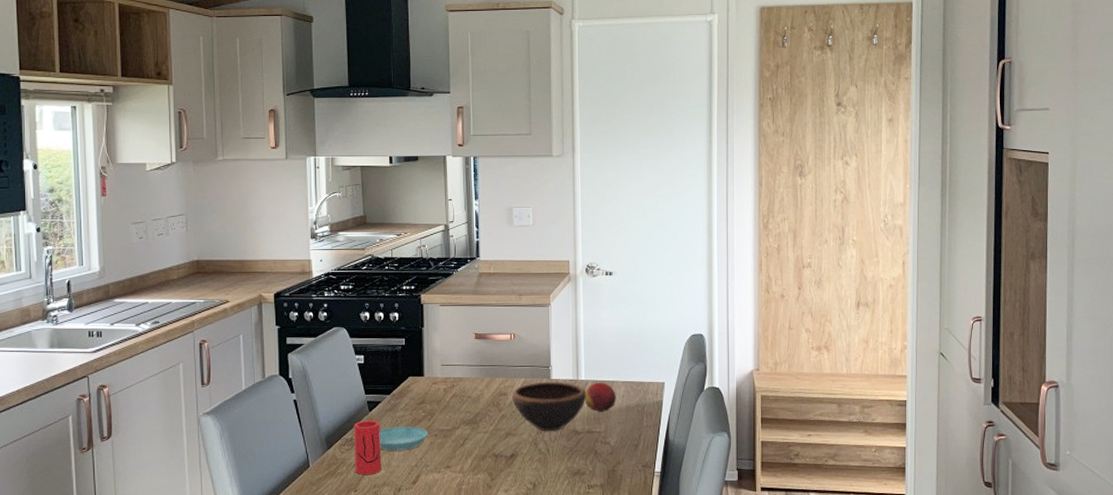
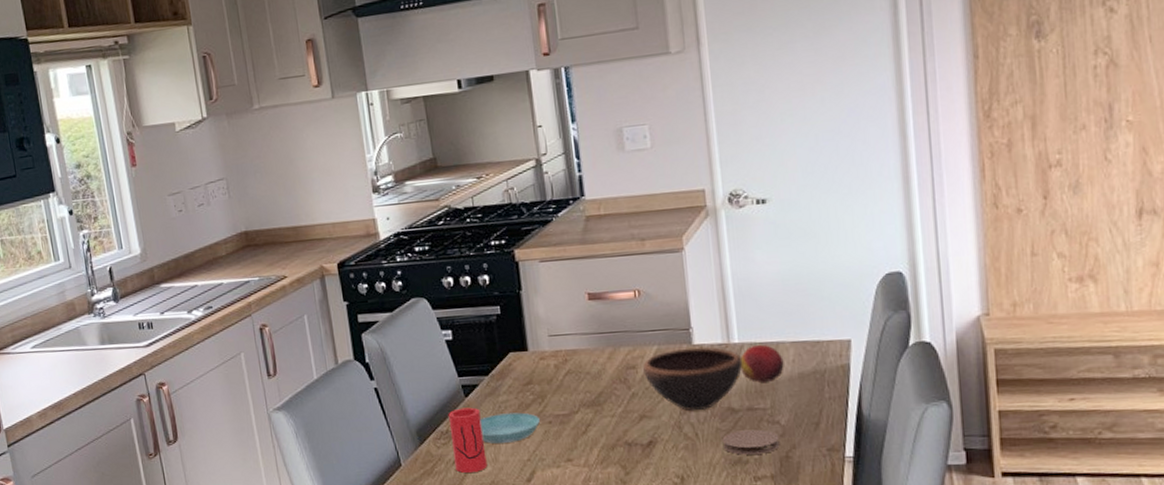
coaster: none [567,448,609,468] -> present [722,429,780,455]

